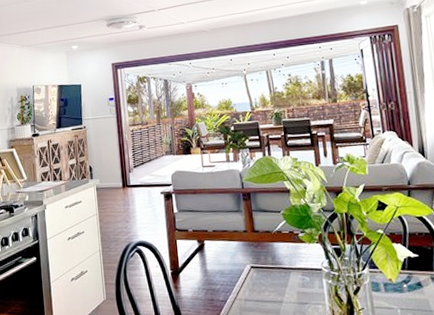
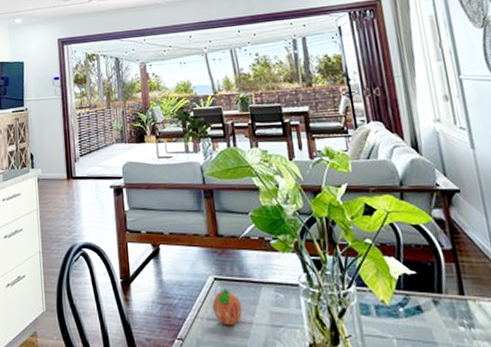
fruit: none [249,274,275,305] -> present [213,288,243,326]

